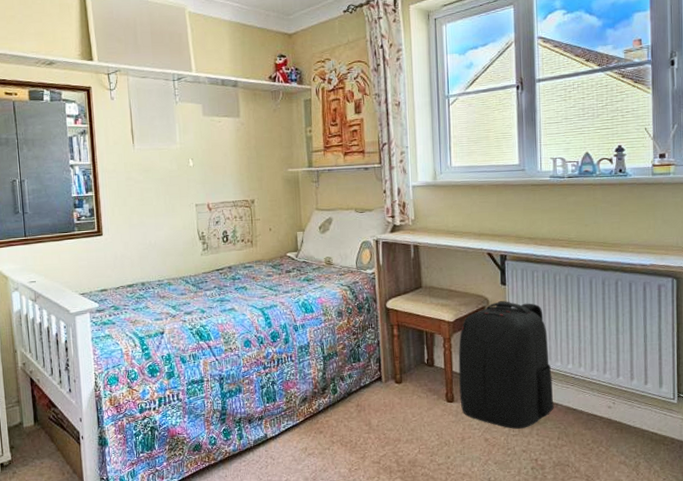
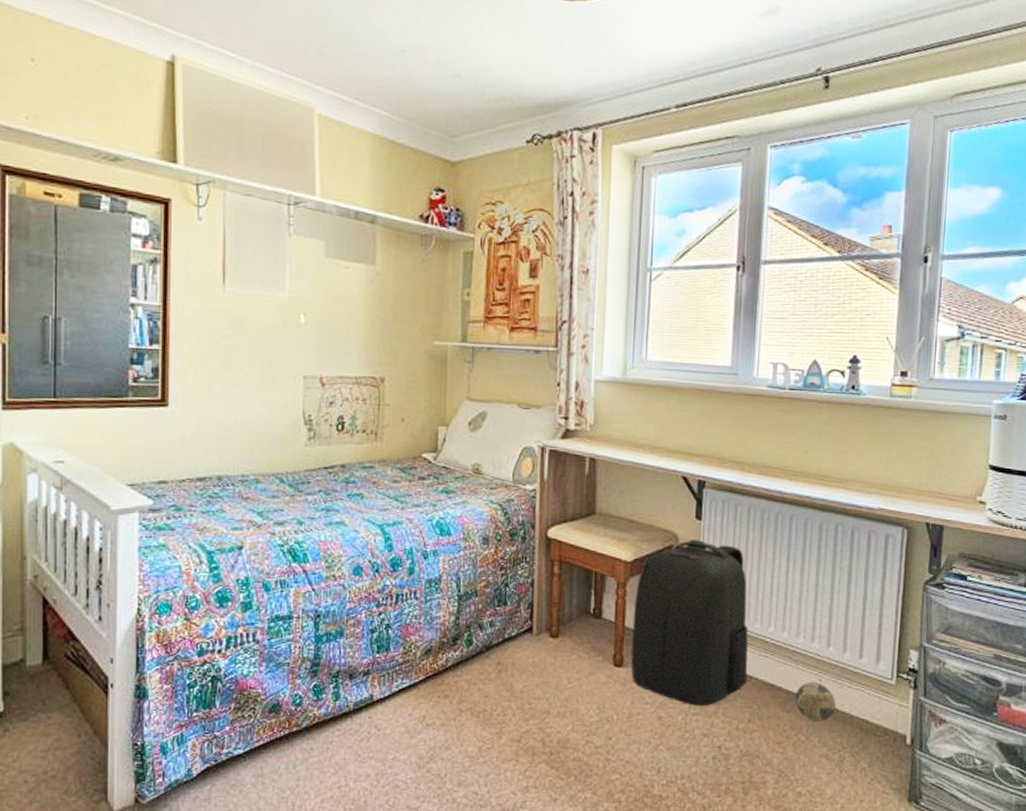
ball: none [594,404,629,437] -> present [795,681,836,723]

